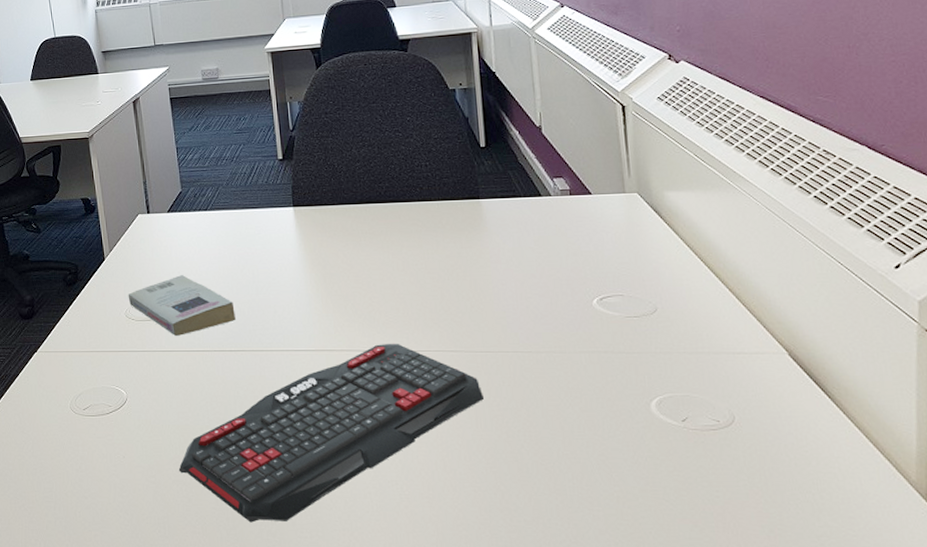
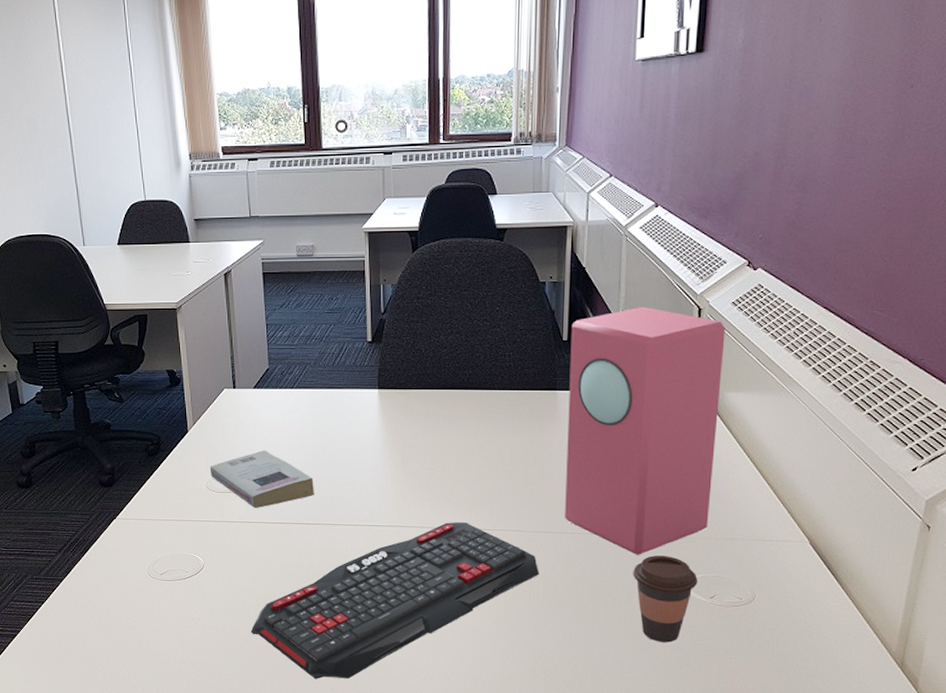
speaker: none [487,107,667,374] -> present [565,306,726,555]
coffee cup: none [589,374,665,474] -> present [633,555,698,643]

